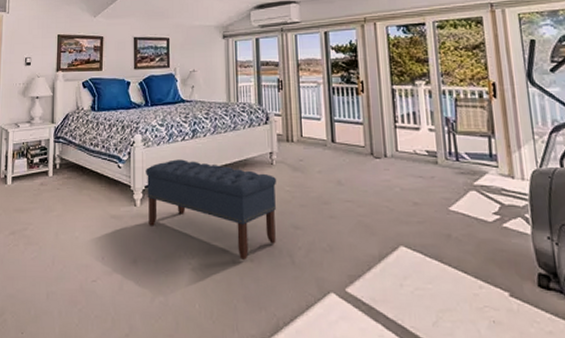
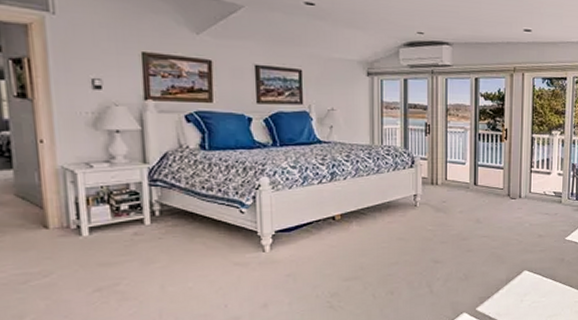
bench: present [146,159,277,260] -> none [275,203,420,294]

